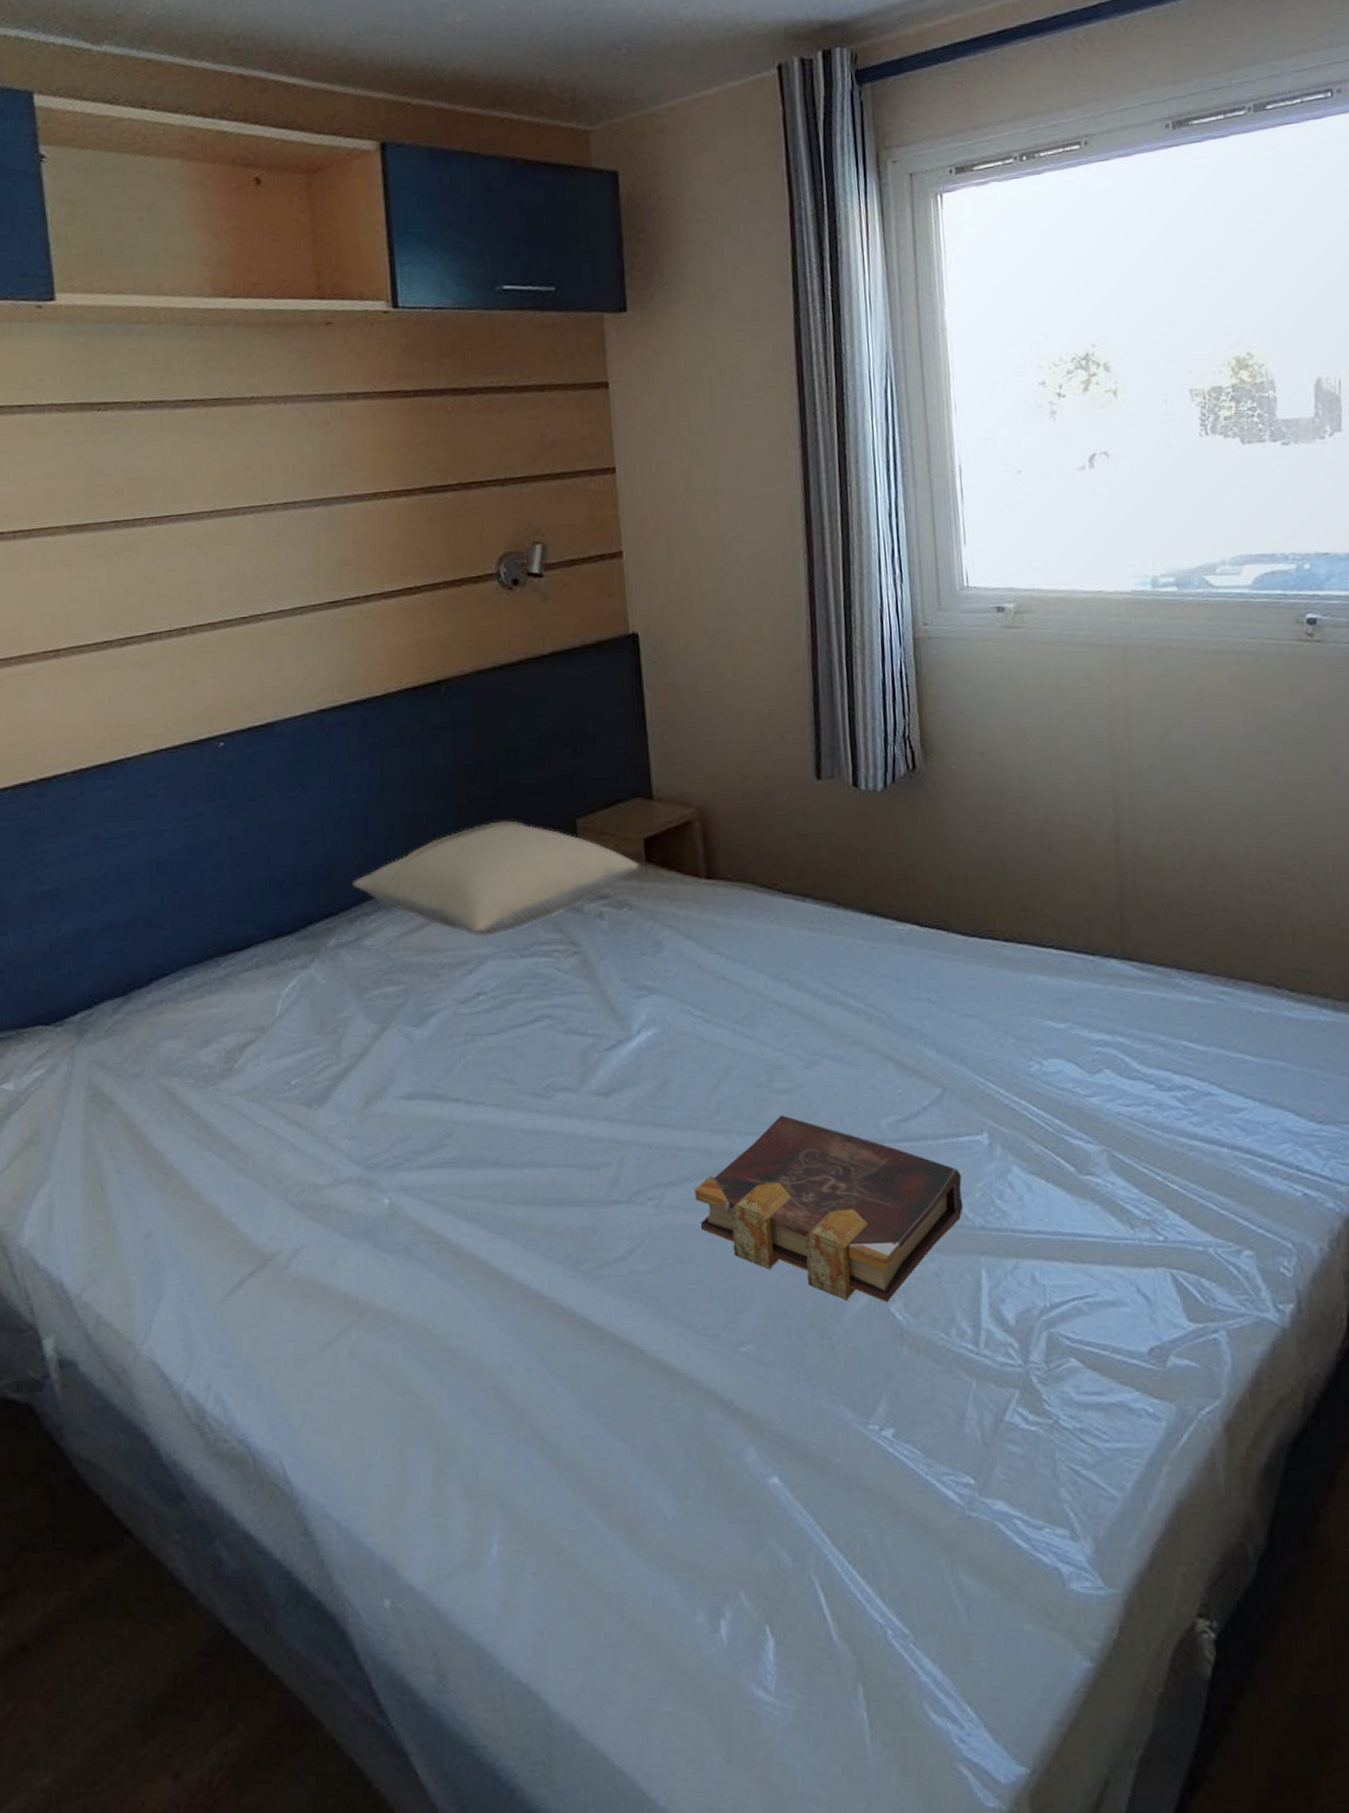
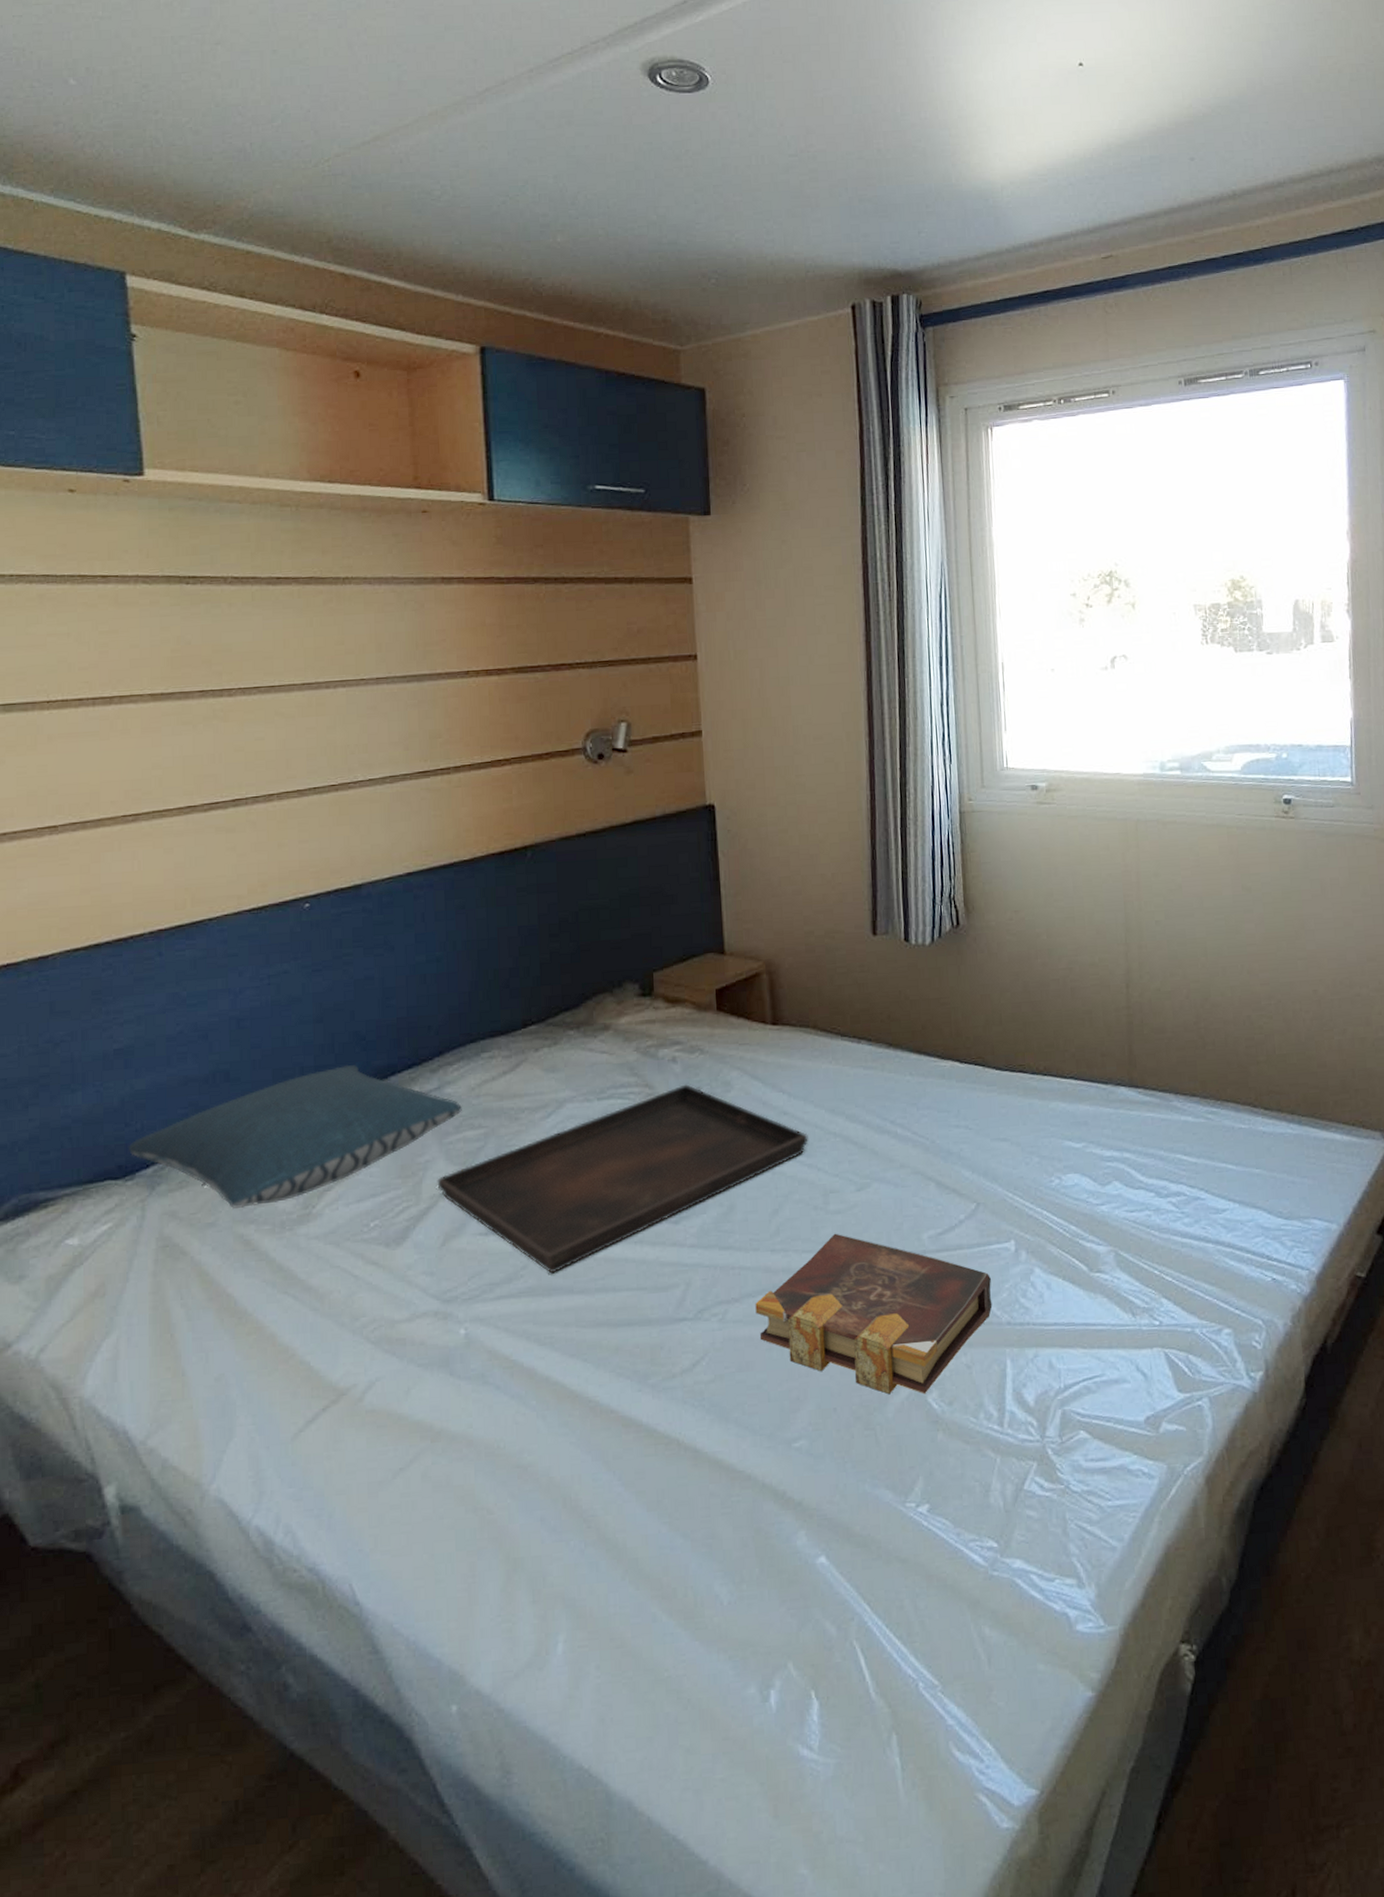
pillow: none [56,912,381,1060] -> present [128,1064,462,1208]
pillow: present [352,820,639,938] -> none [436,975,710,1083]
serving tray: none [357,943,750,1144] -> present [437,1084,809,1274]

